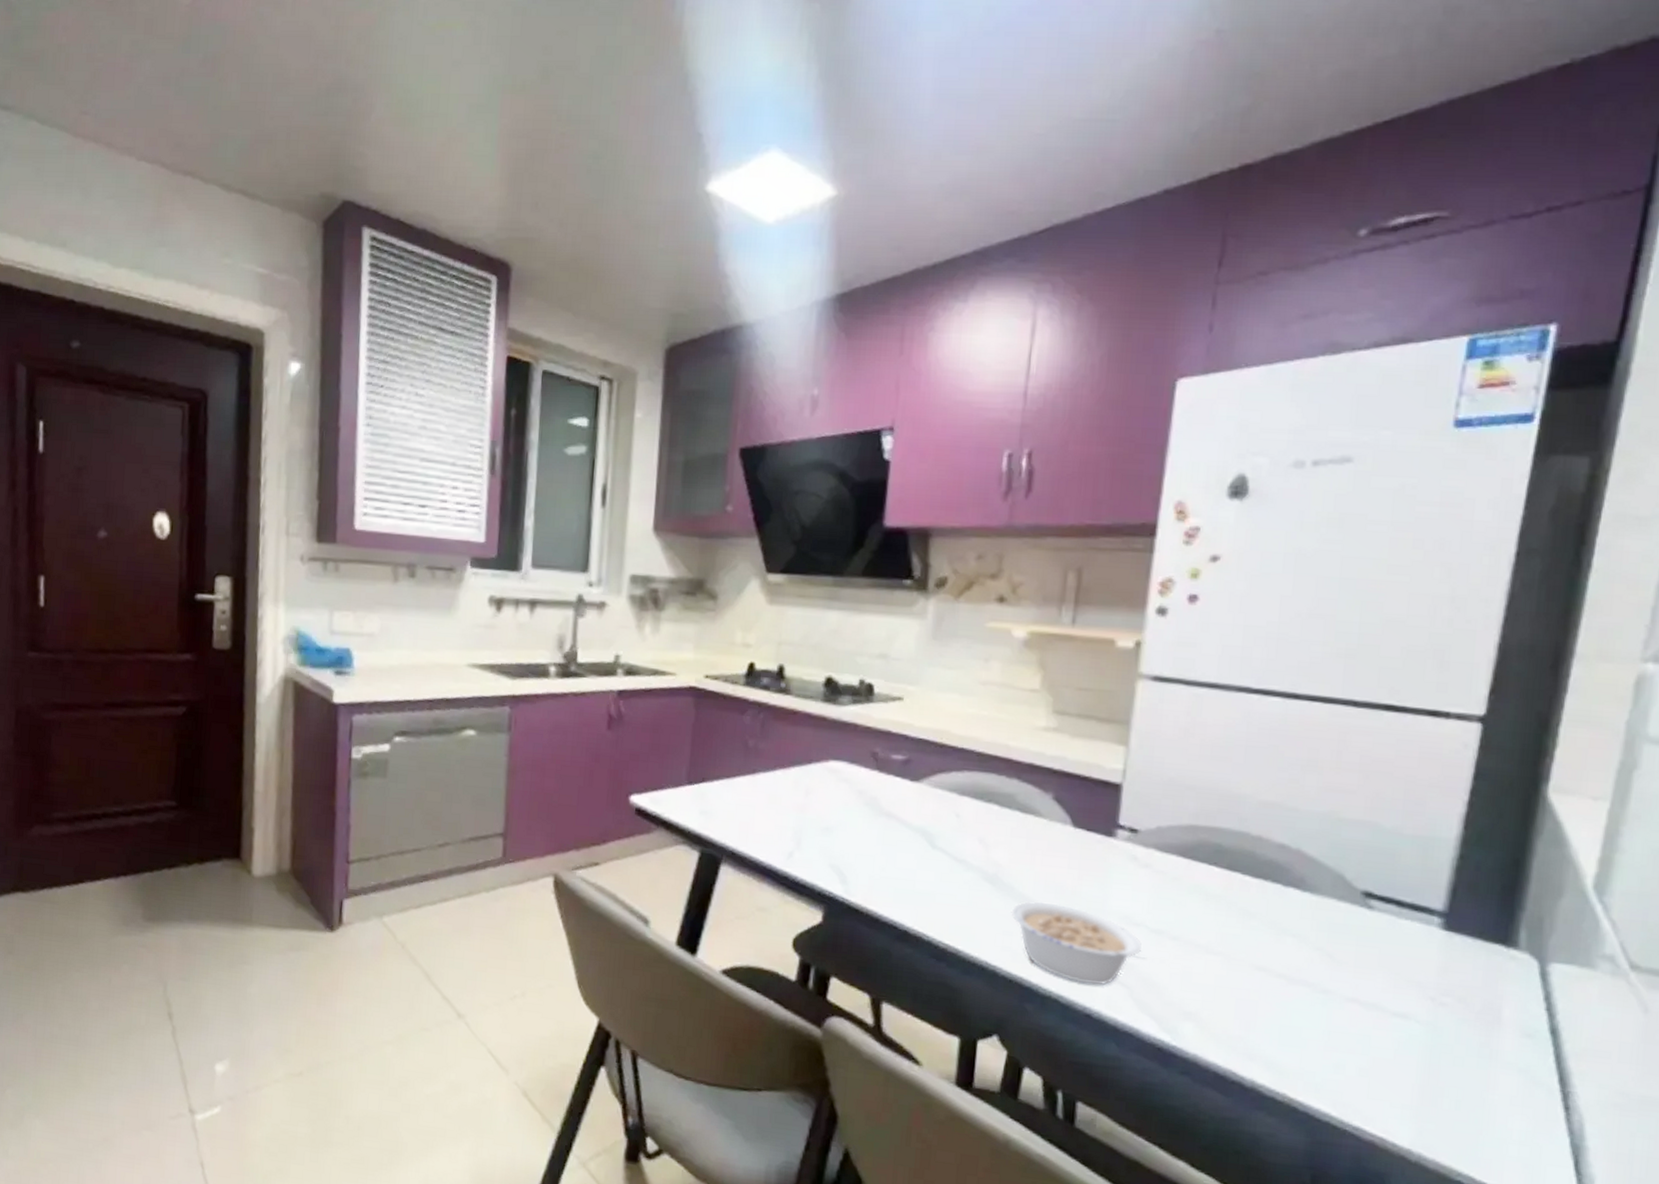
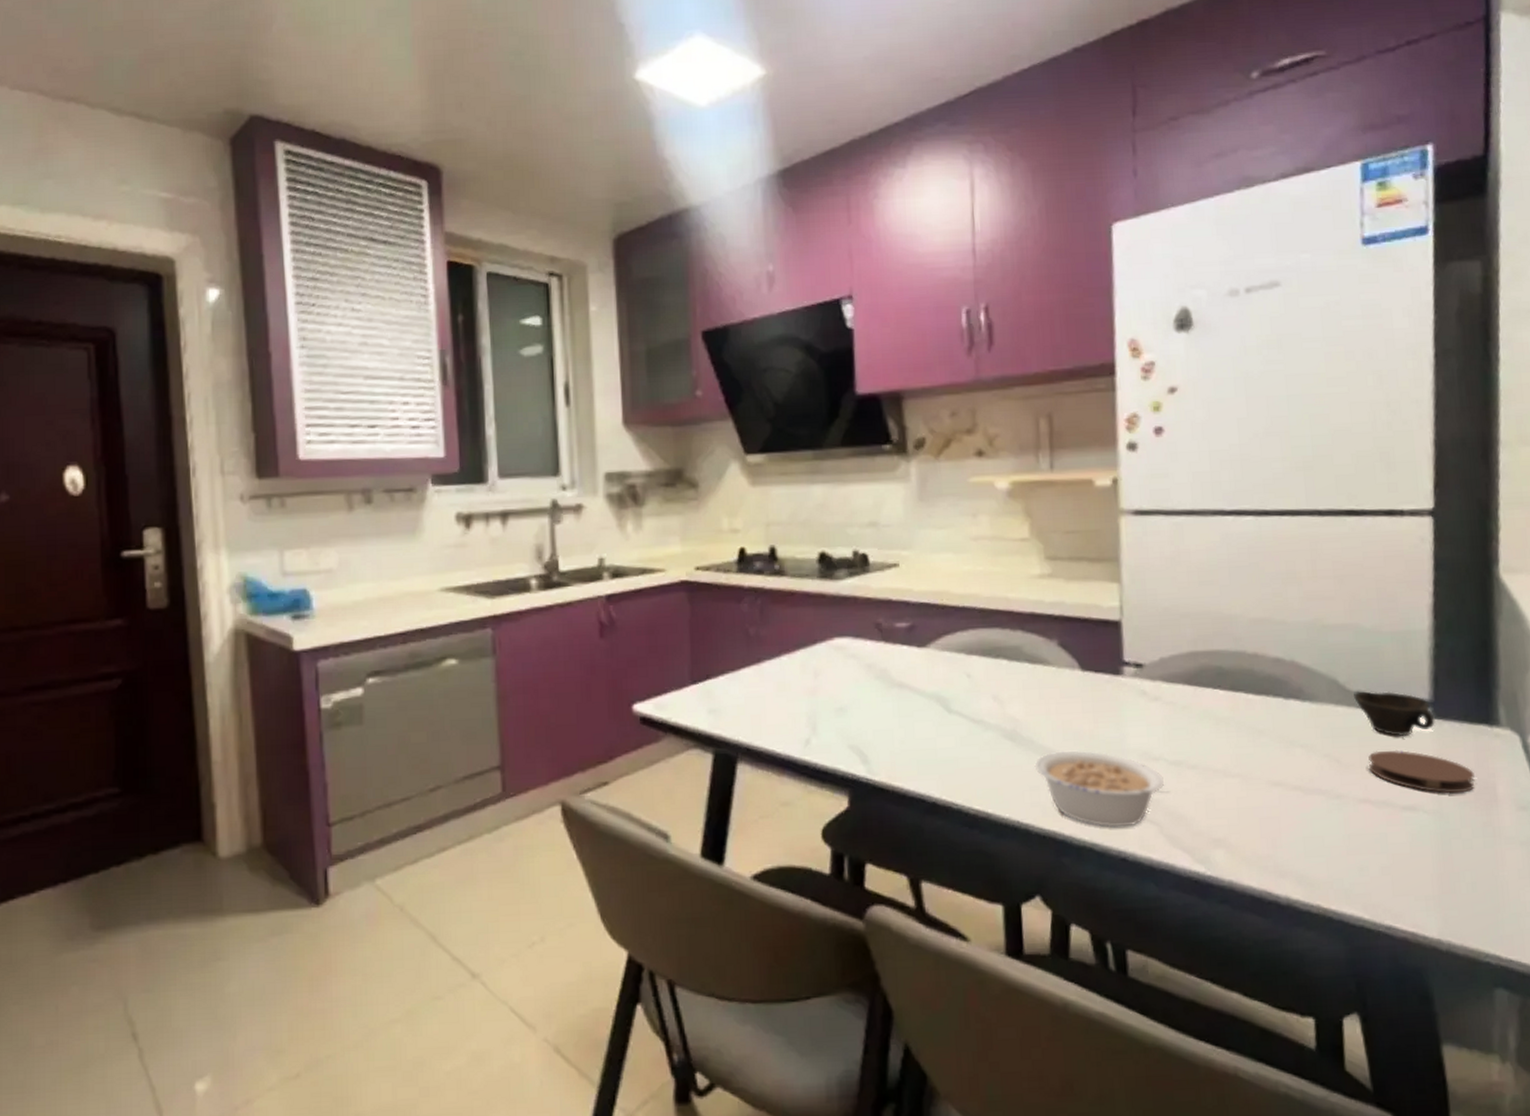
cup: none [1360,890,1446,944] -> present [1354,691,1435,737]
coaster: none [1362,952,1480,1010] -> present [1368,750,1475,794]

